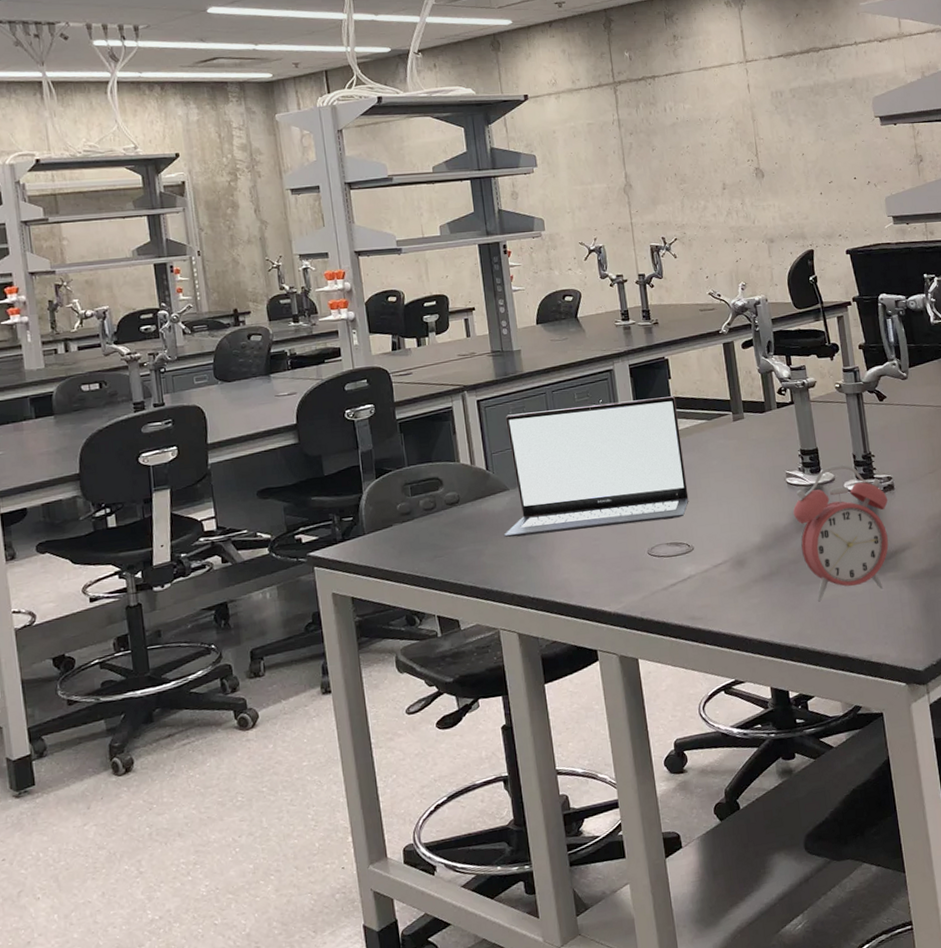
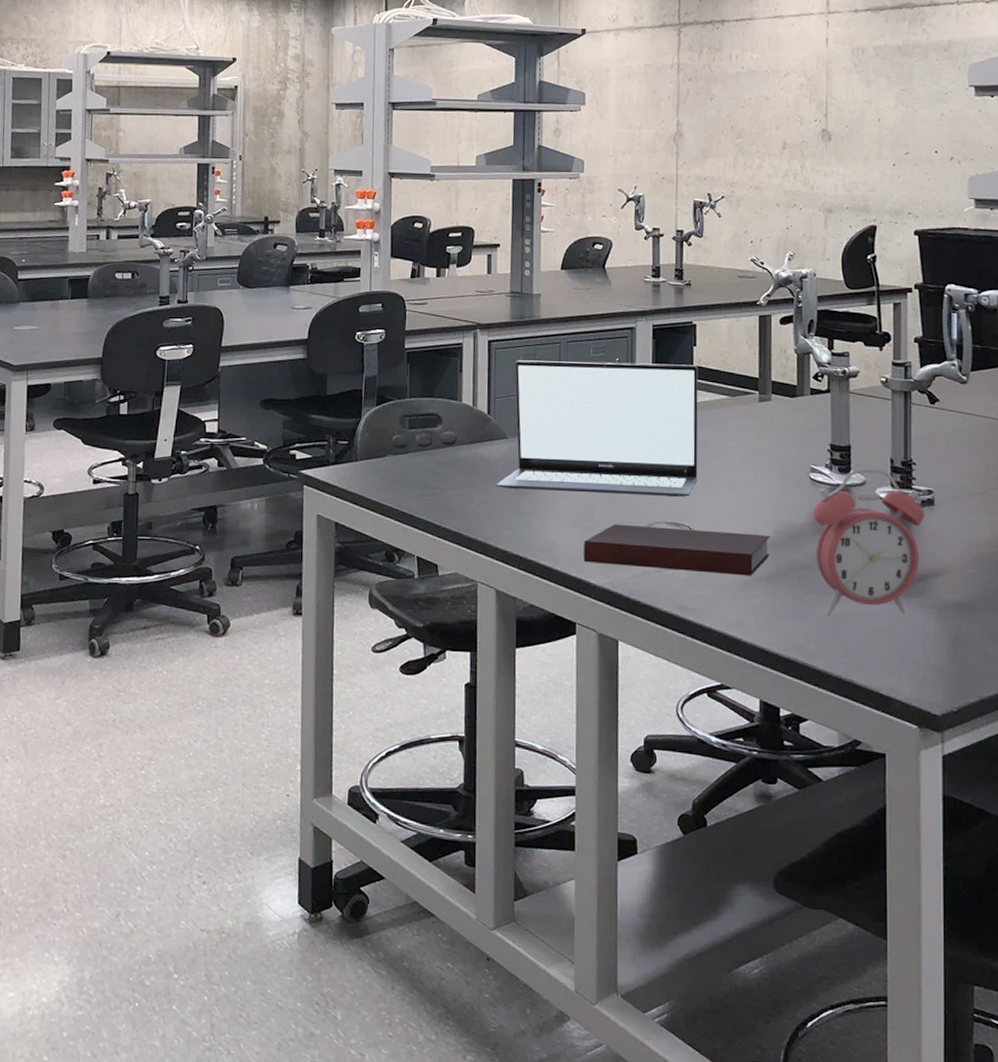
notebook: none [594,539,762,593] -> present [583,524,770,576]

